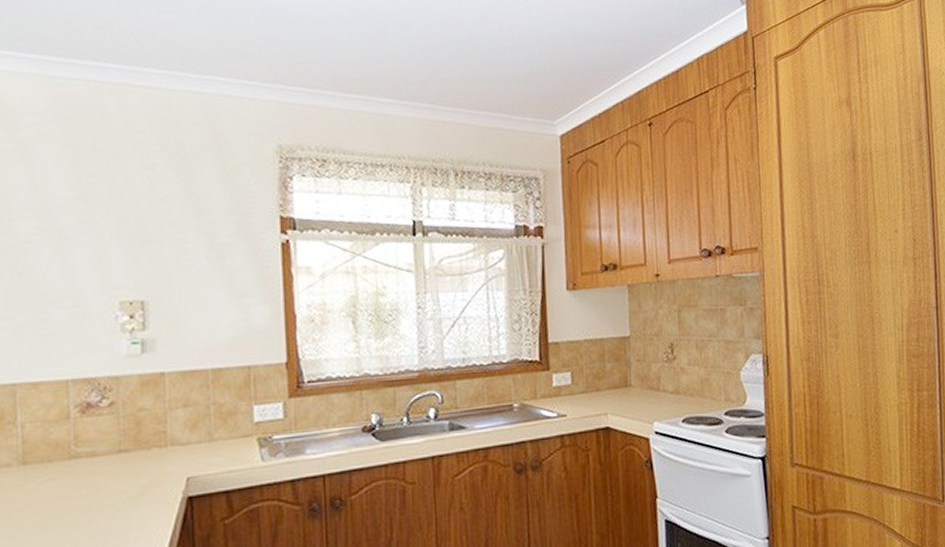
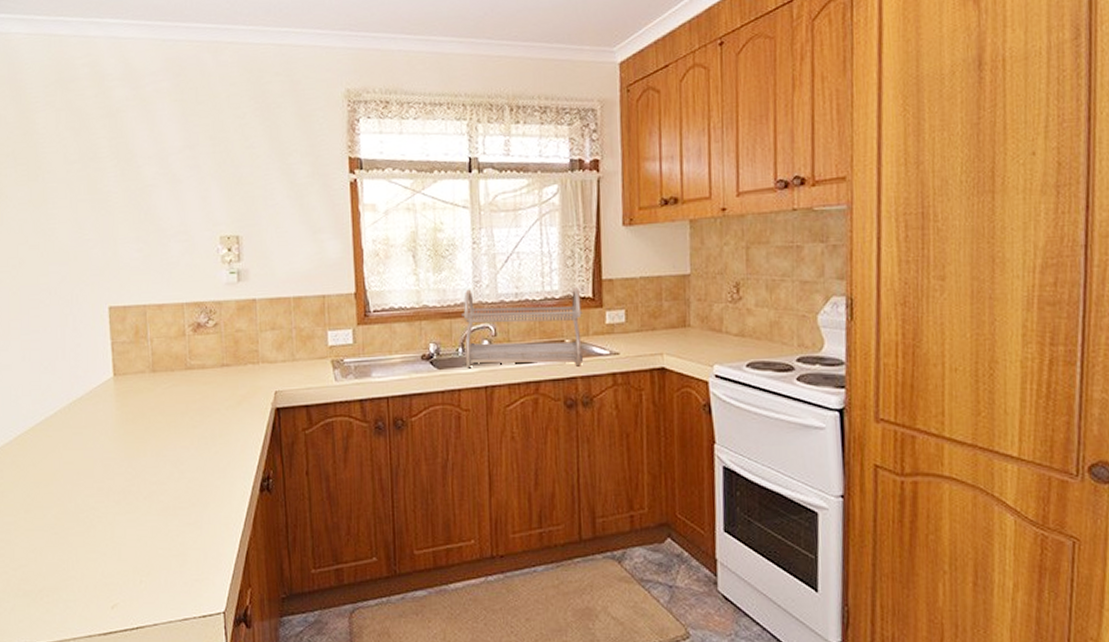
dish rack: none [406,351,533,439] -> present [461,287,584,369]

